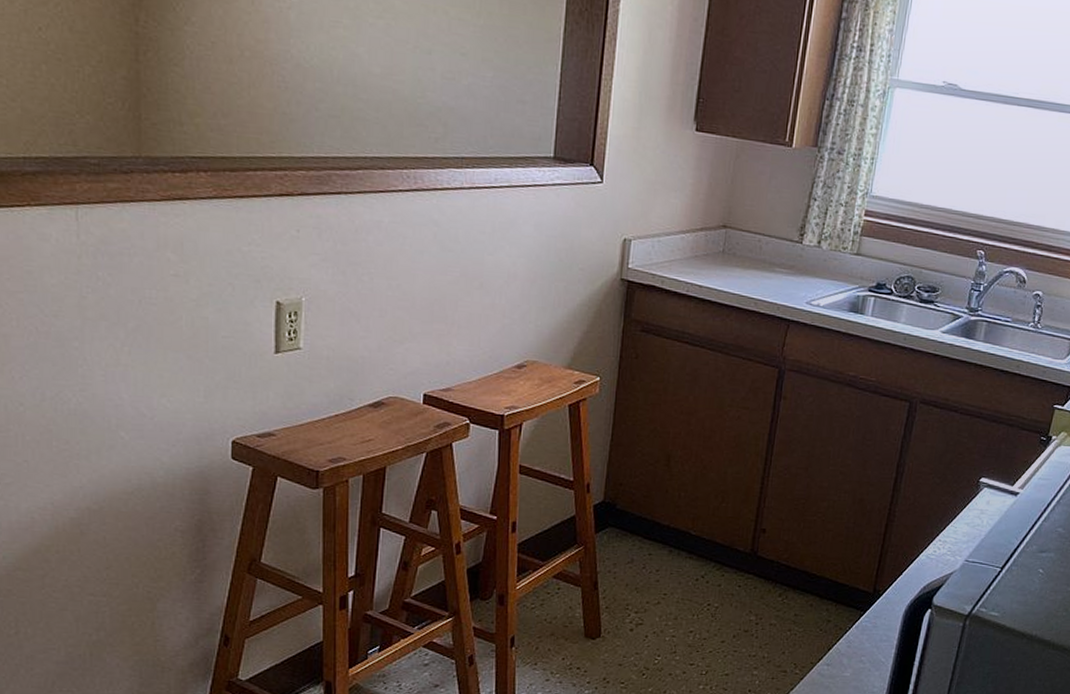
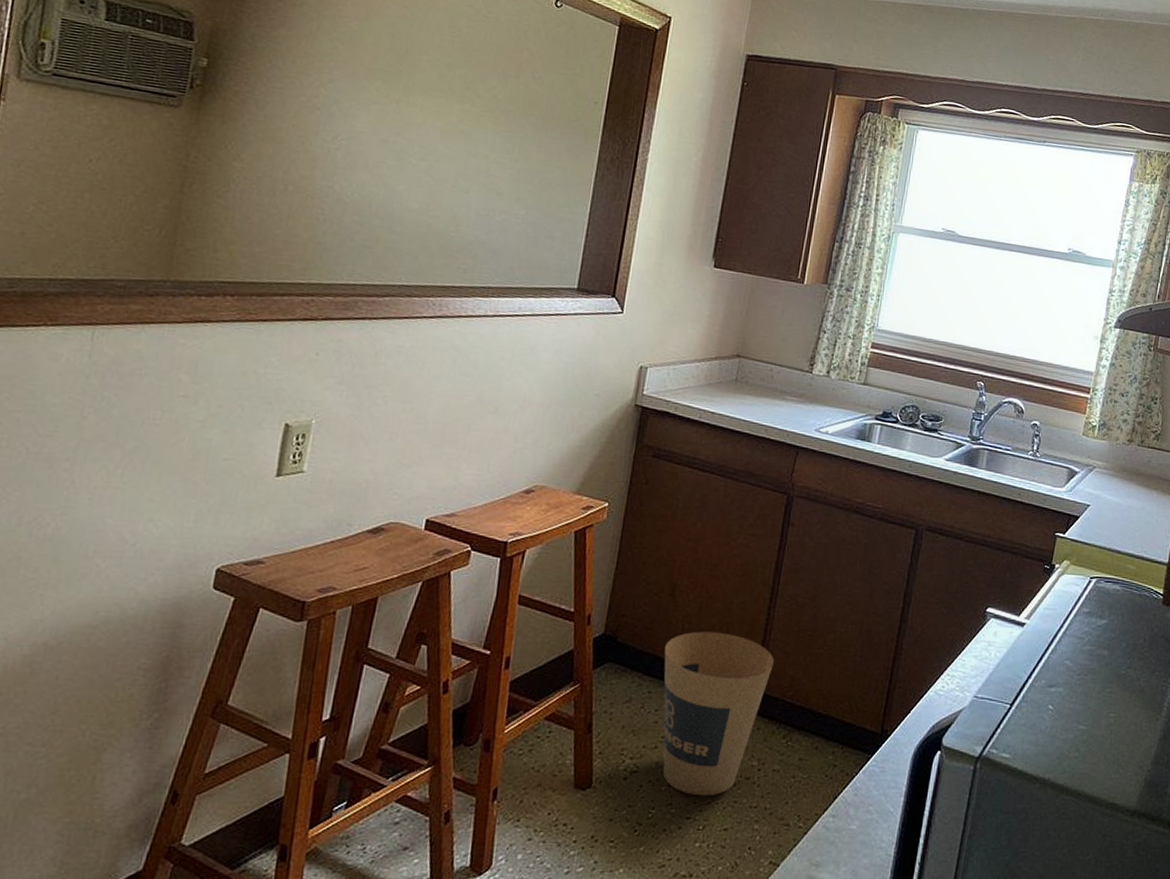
trash can: none [662,499,769,646] -> present [662,631,774,796]

